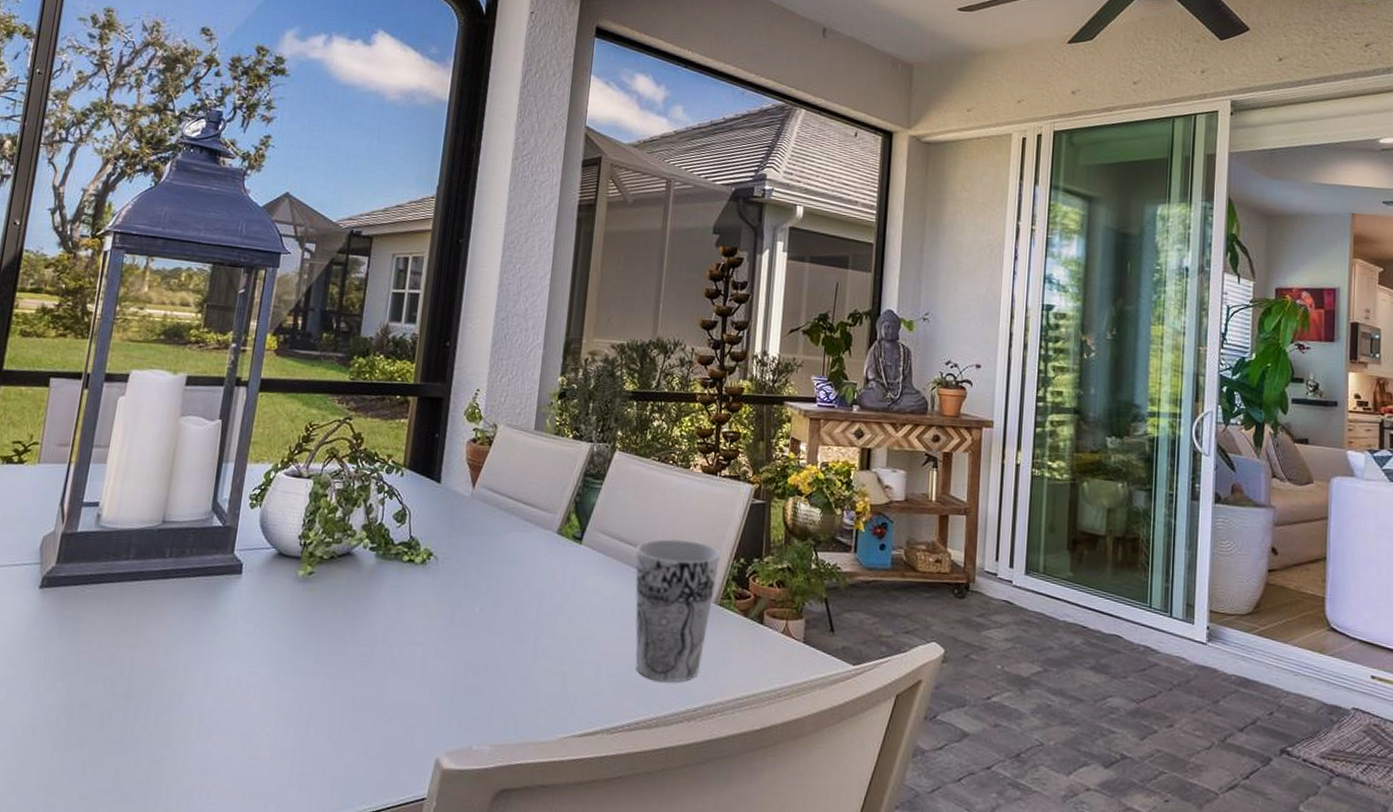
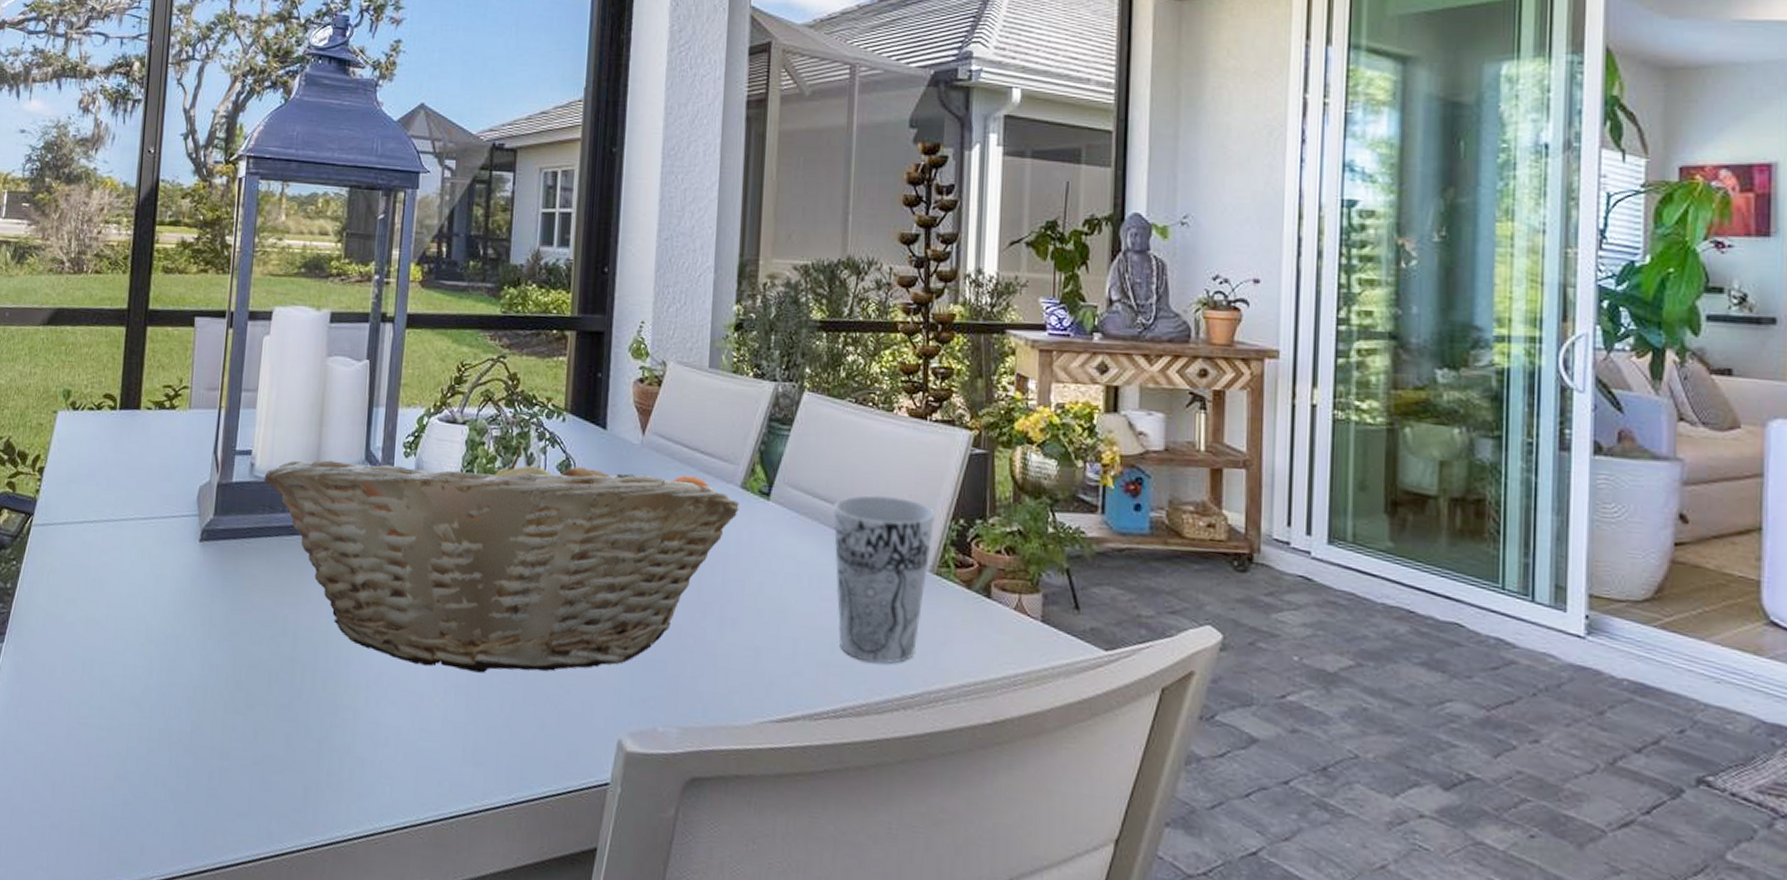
fruit basket: none [109,496,555,704] -> present [264,443,739,673]

